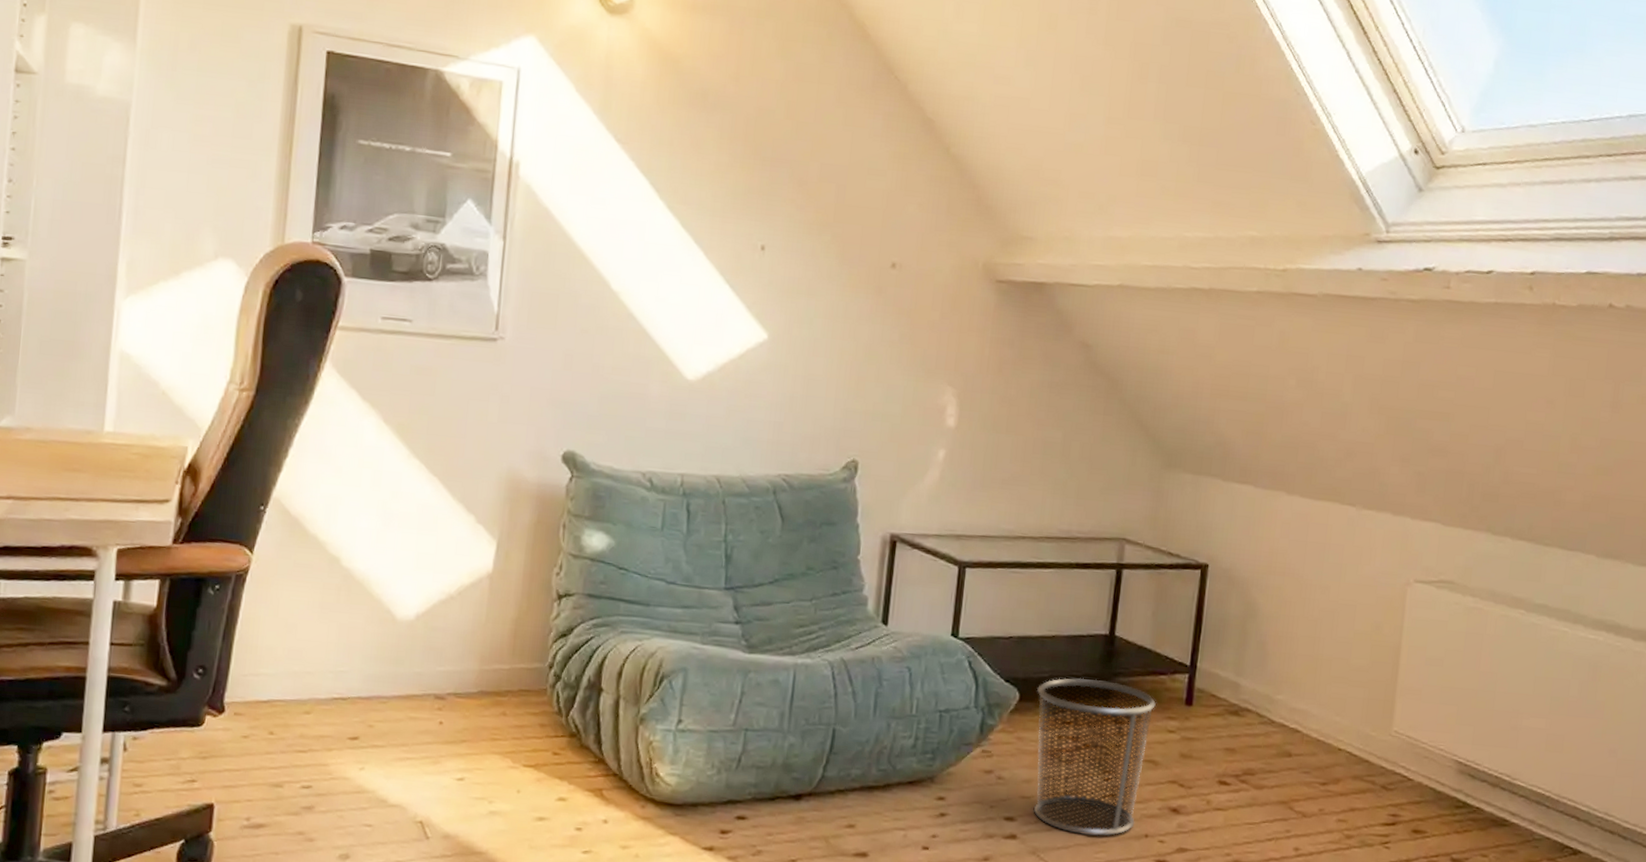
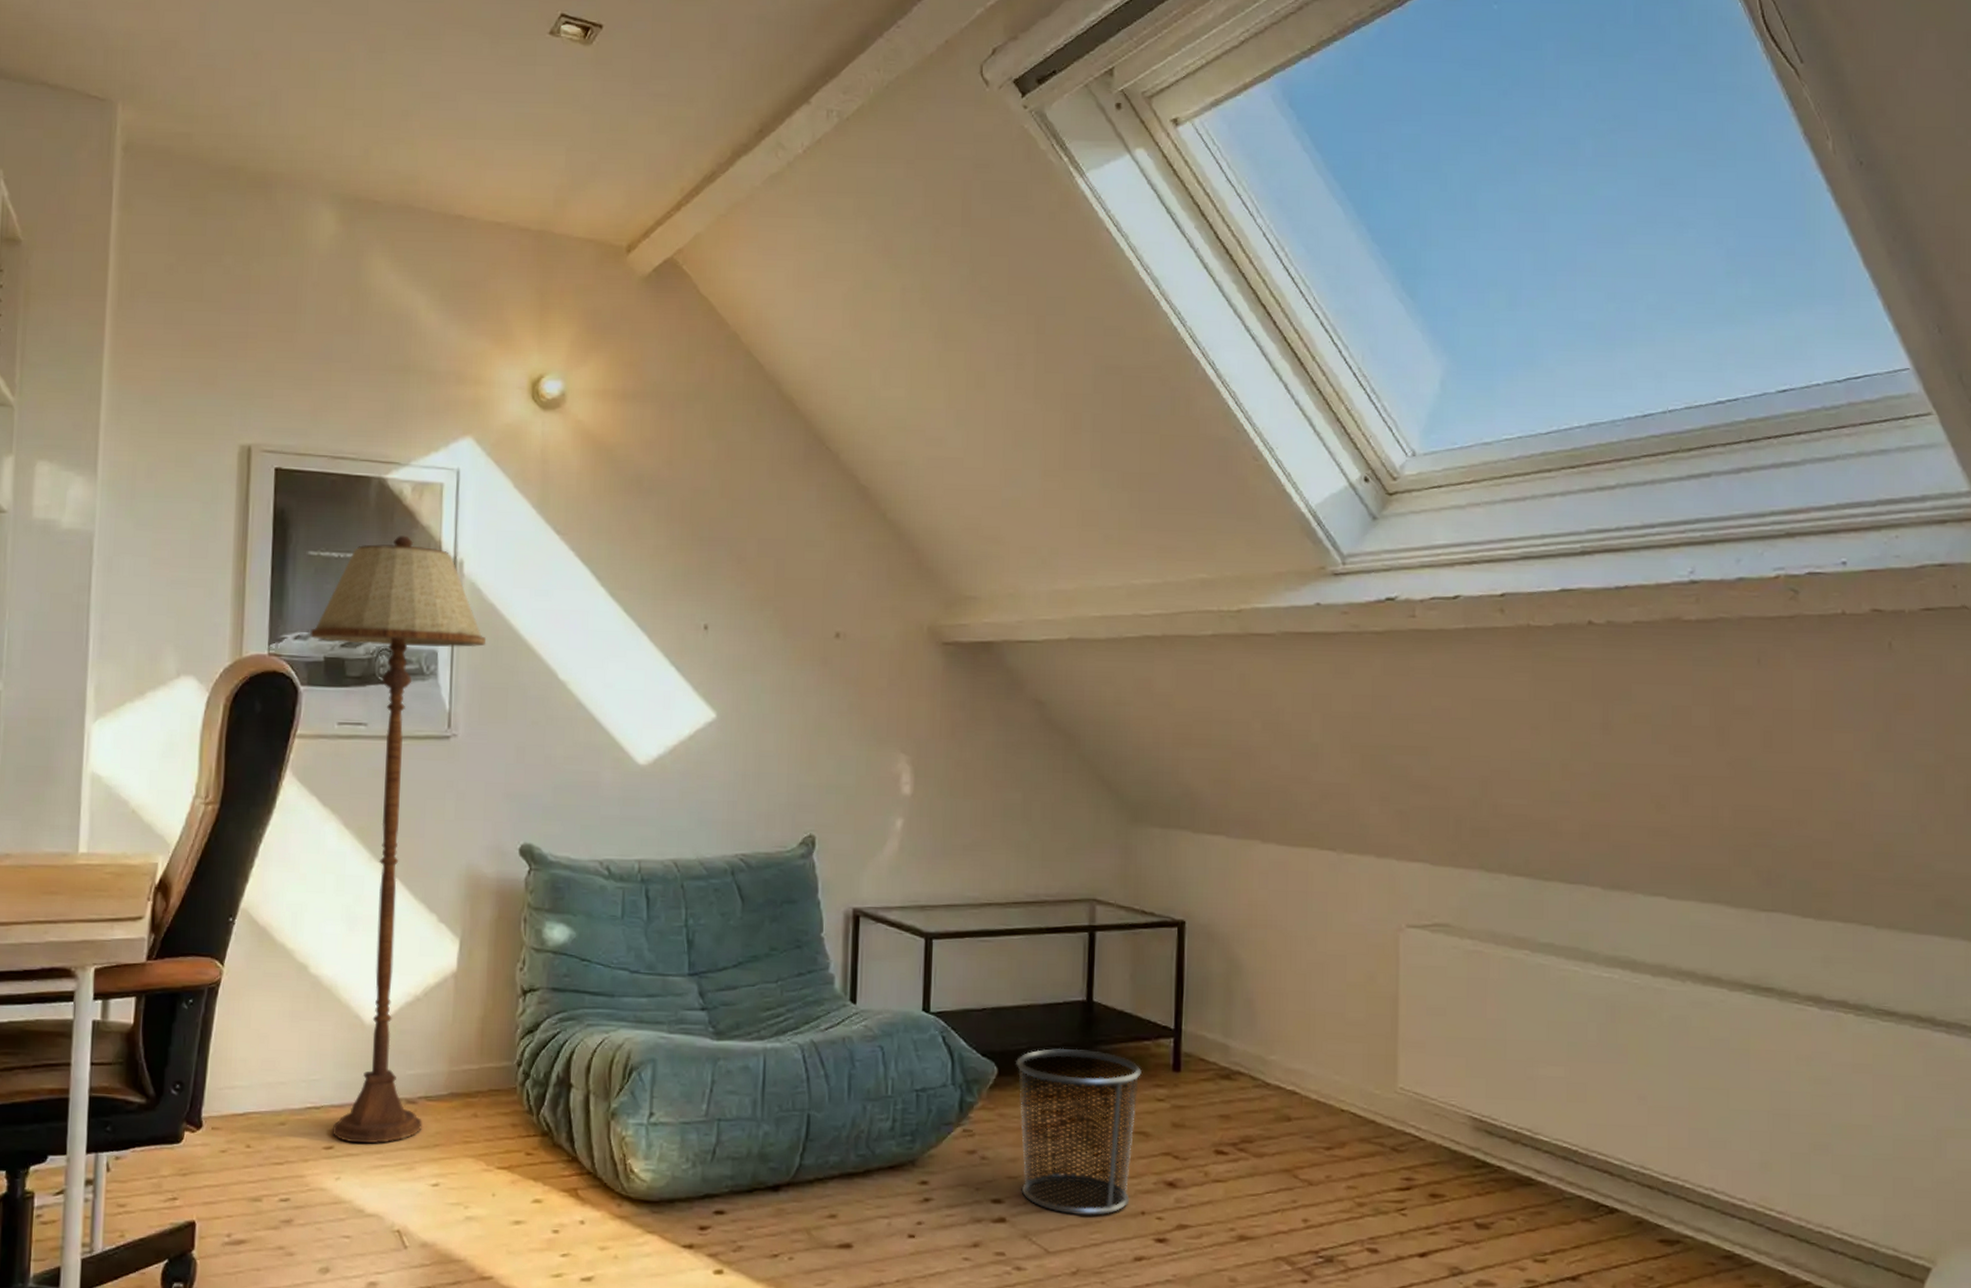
floor lamp: none [356,131,540,737] -> present [310,535,487,1144]

